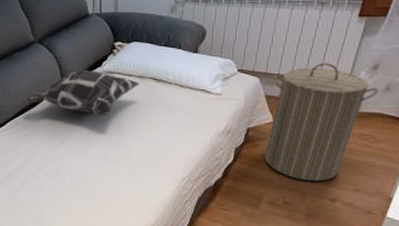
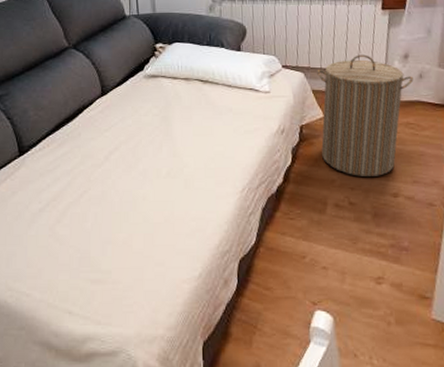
decorative pillow: present [26,70,140,116] -> none [62,75,186,124]

